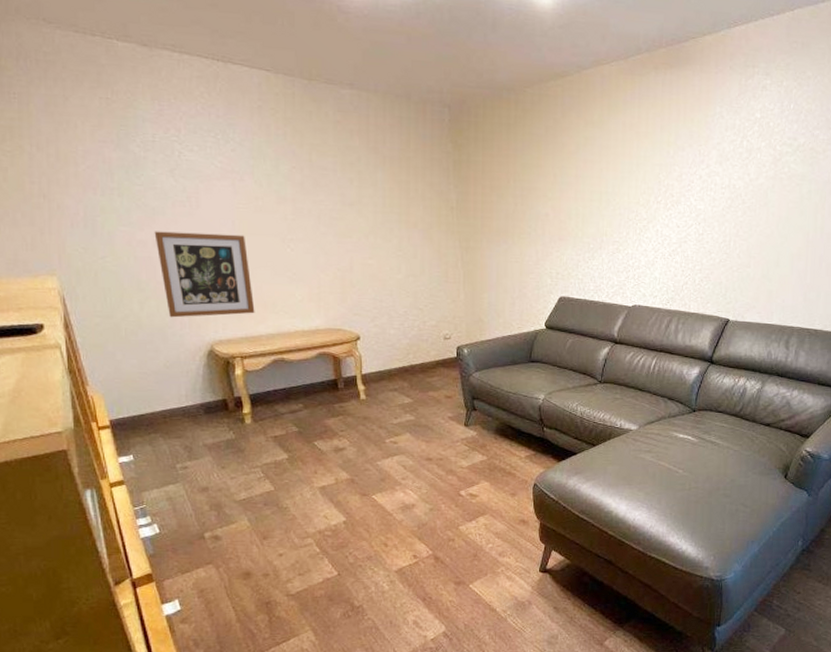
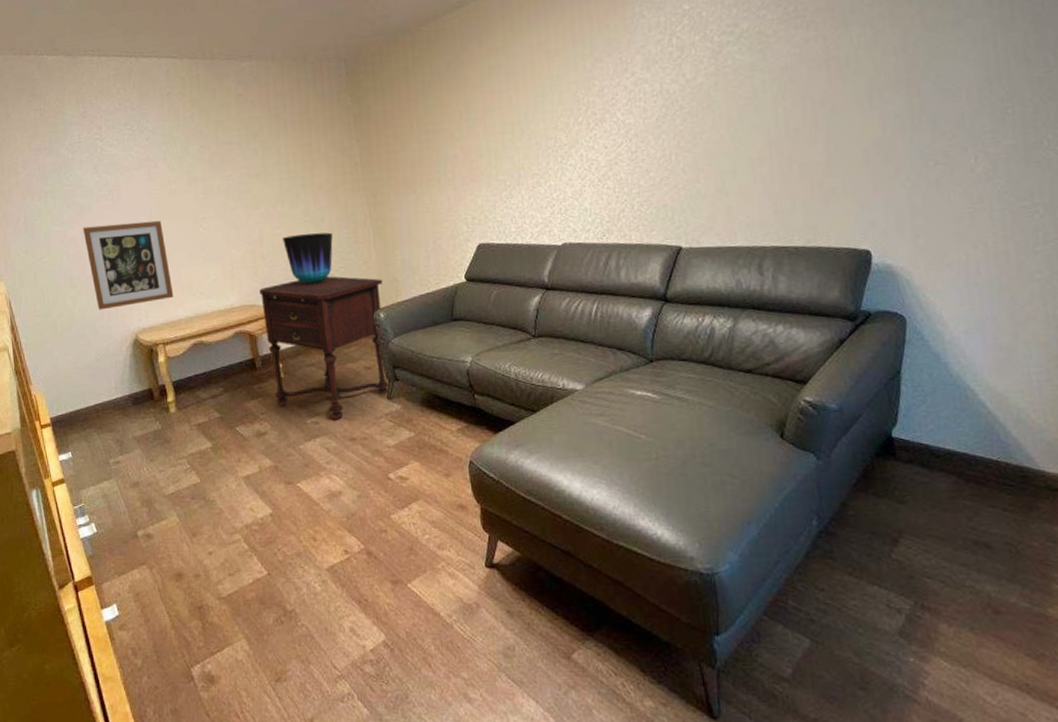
side table: none [347,310,469,441] -> present [259,276,389,420]
vase: none [374,267,424,316] -> present [283,232,333,284]

